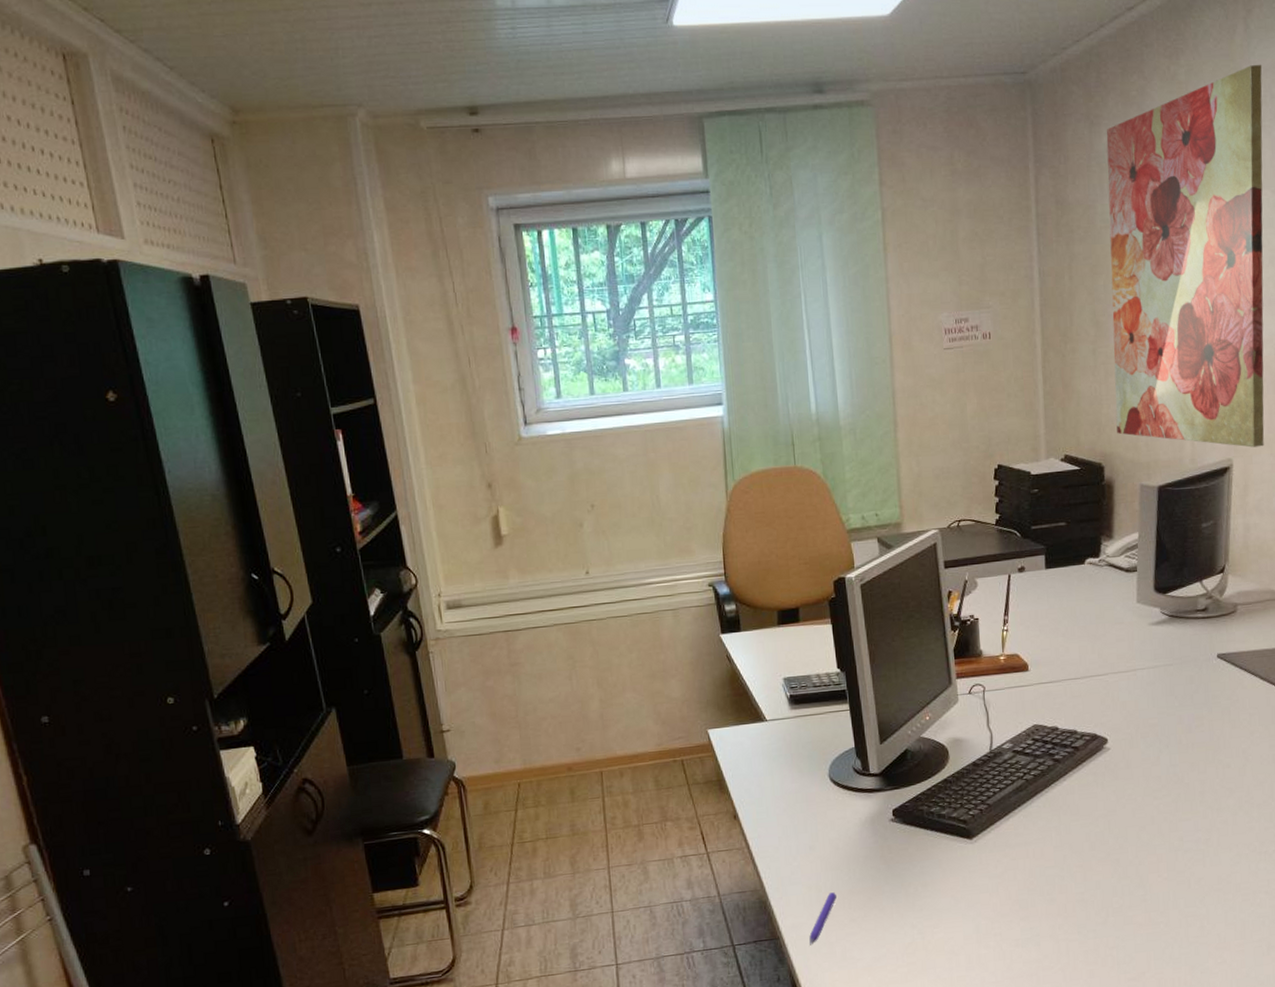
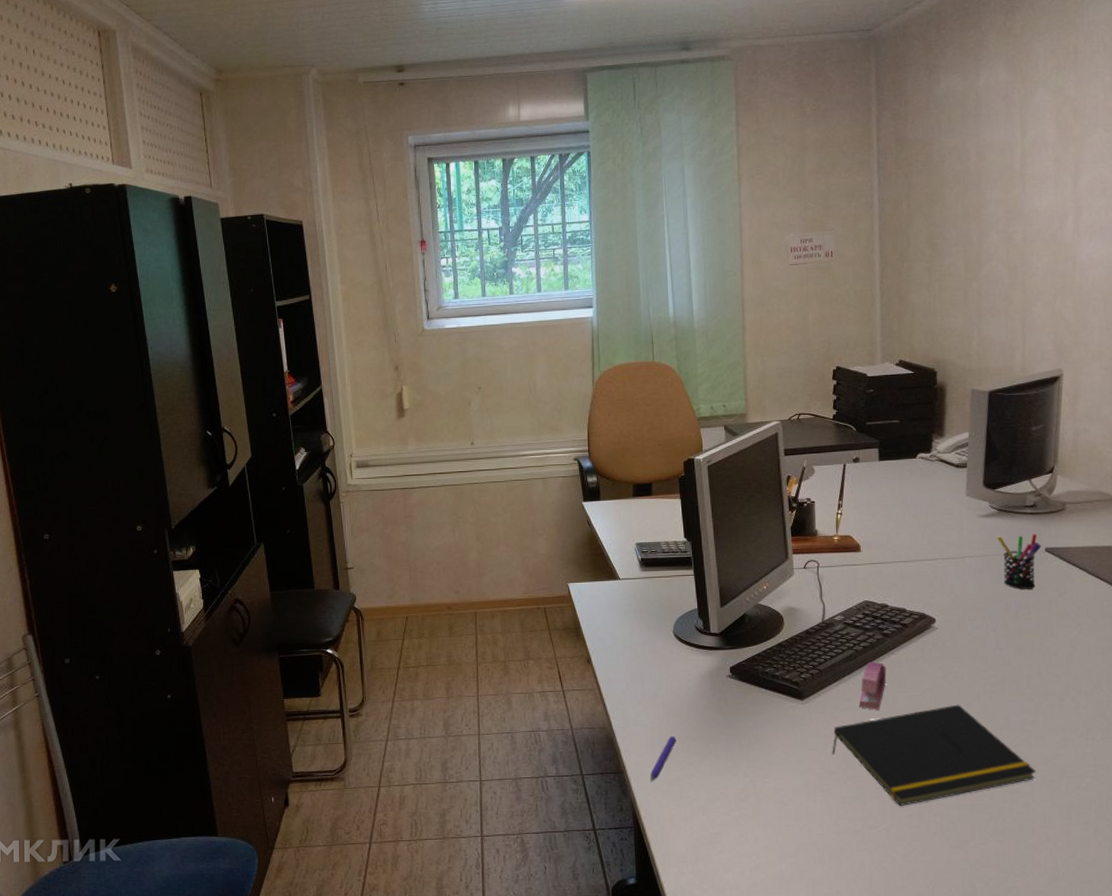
notepad: none [1004,828,1212,943] -> present [832,704,1037,806]
stapler: none [1031,790,1059,843] -> present [859,661,887,710]
wall art: present [1106,64,1264,448] -> none [944,18,1096,360]
pen holder: none [1168,639,1214,701] -> present [997,533,1042,590]

